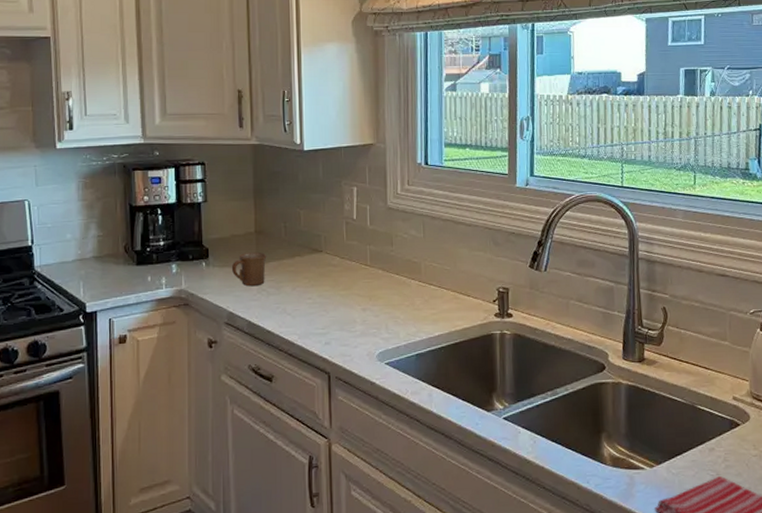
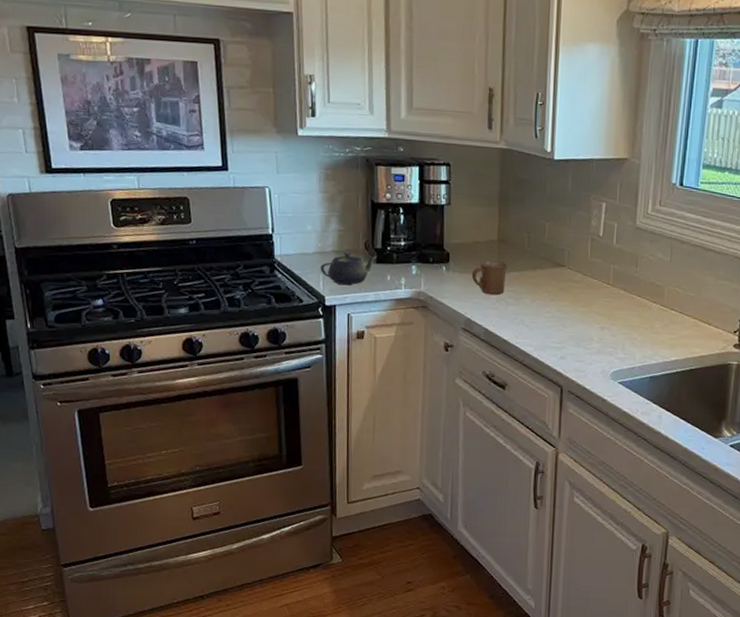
teapot: none [80,256,137,289] -> present [320,251,377,285]

